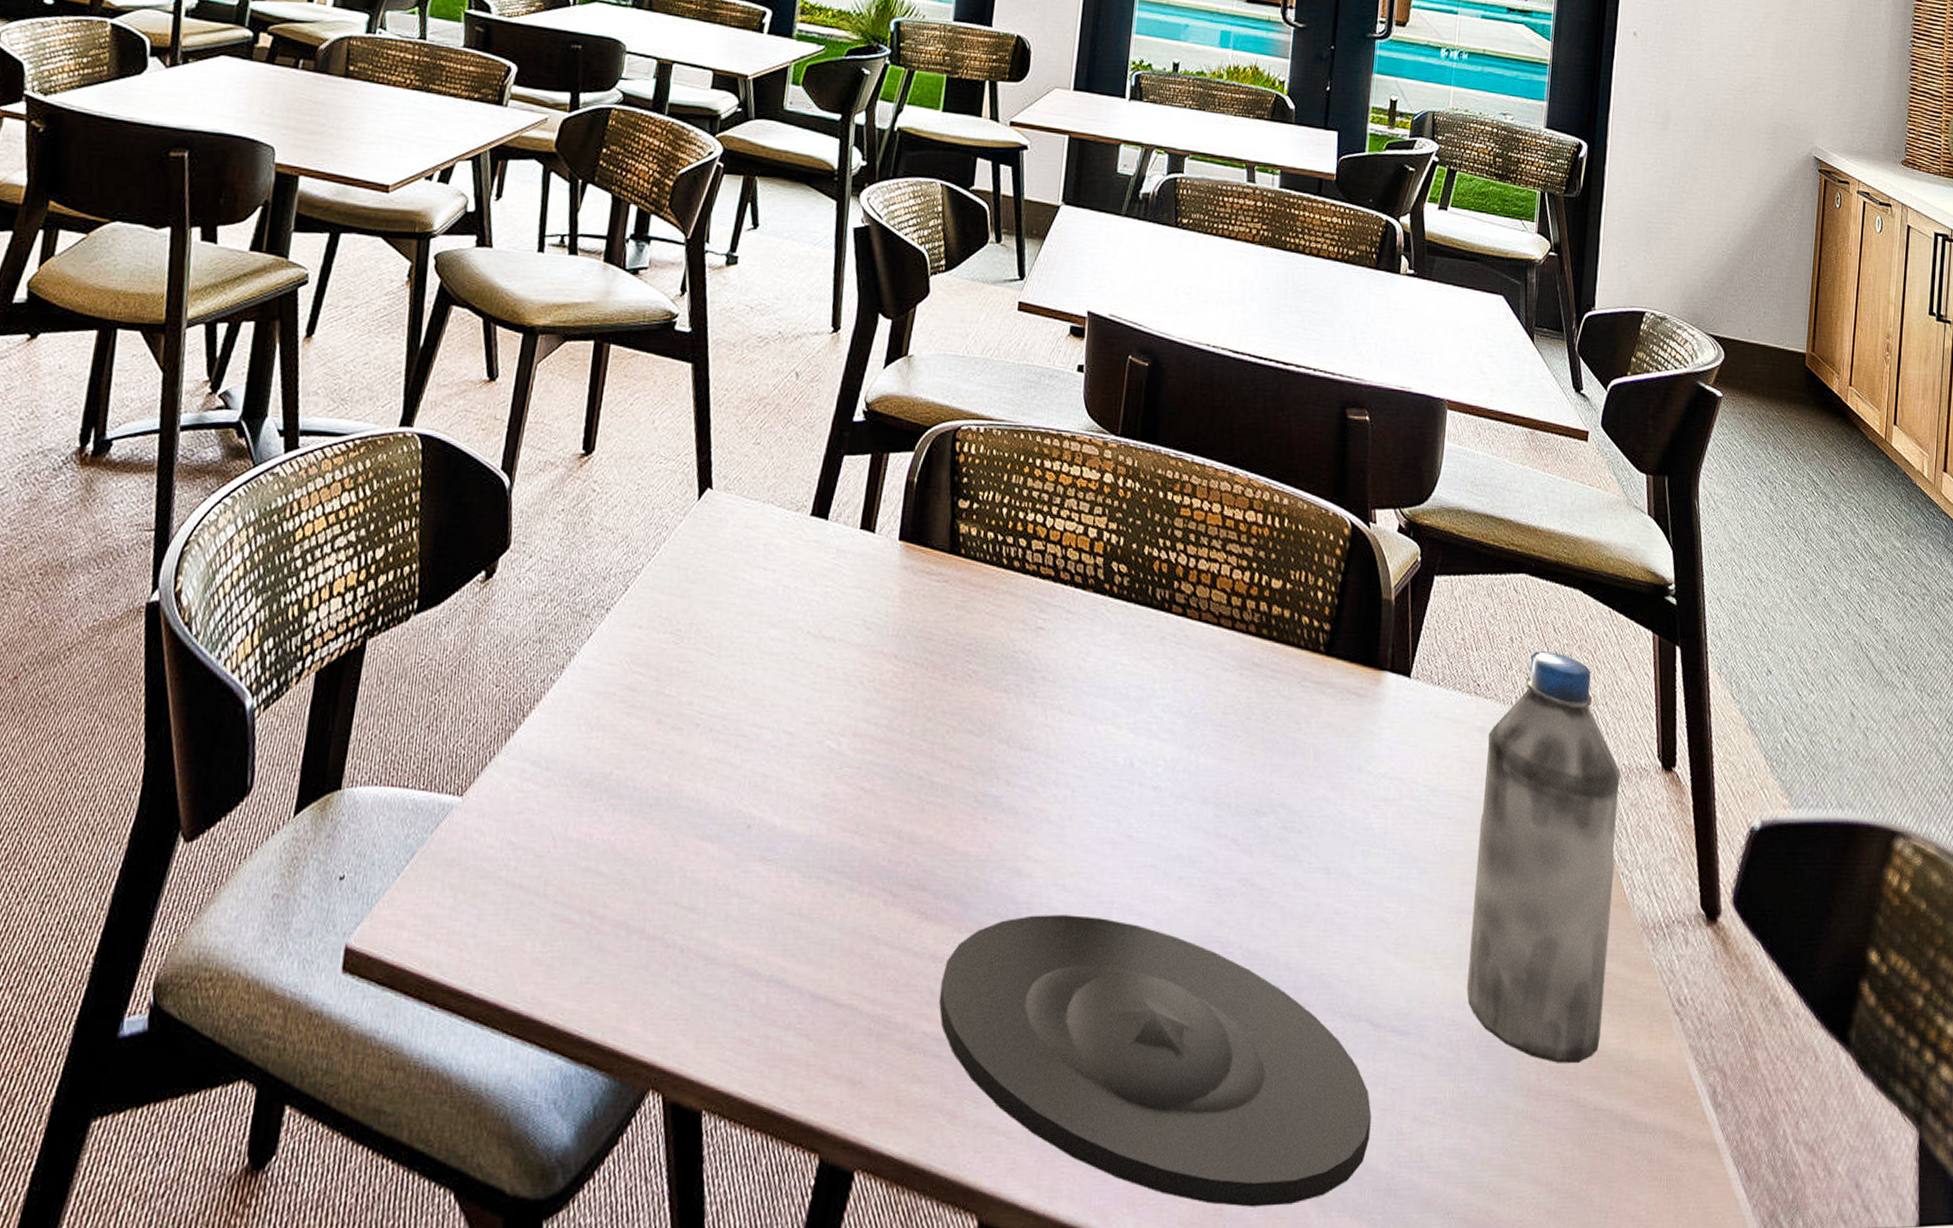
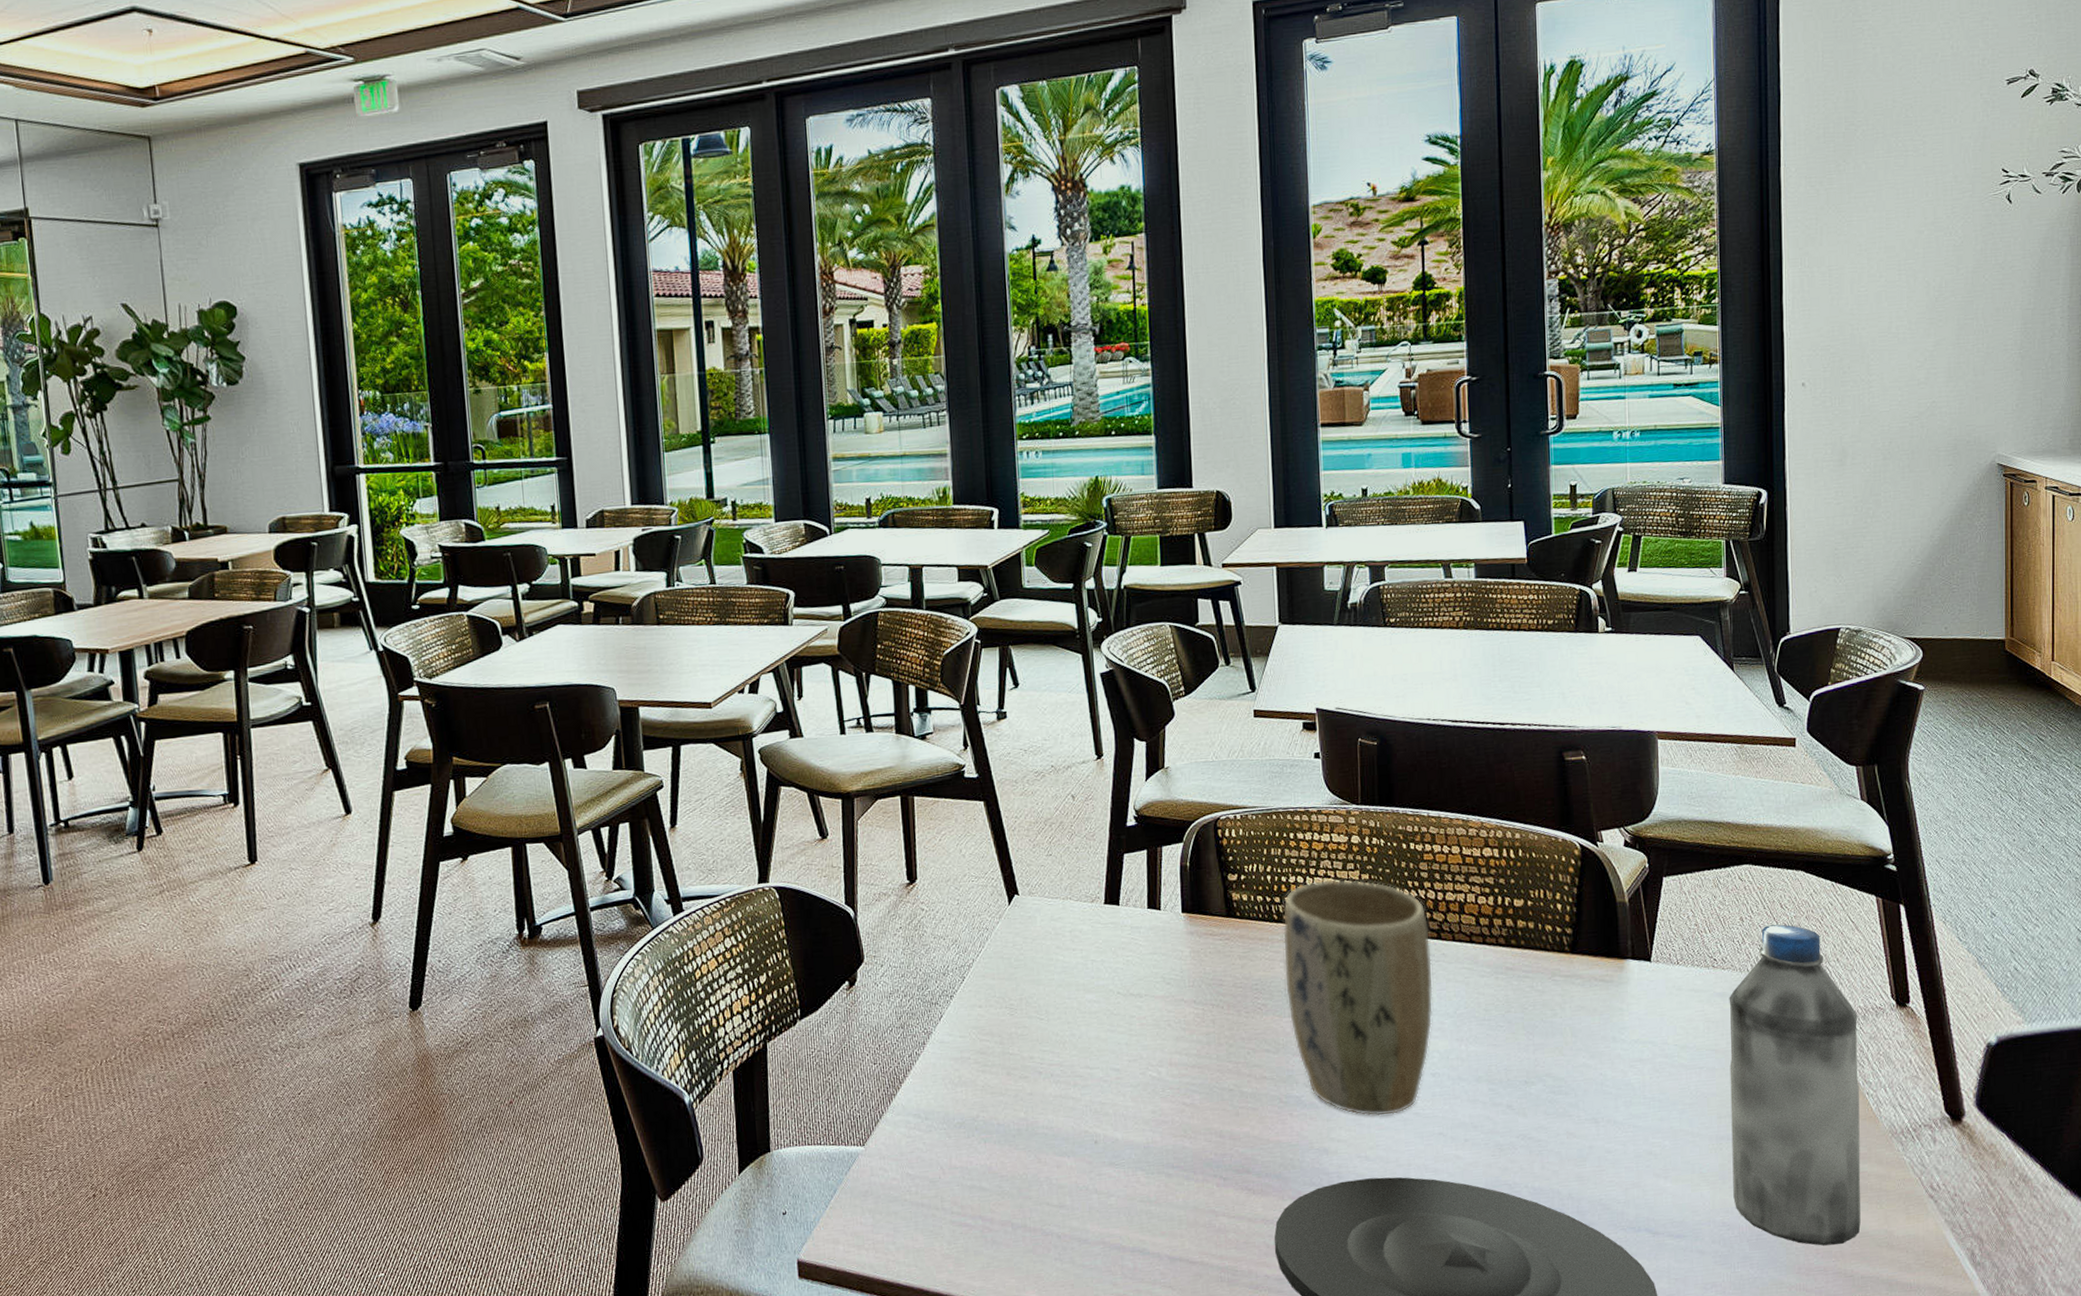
plant pot: none [1002,523,1175,834] -> present [1283,879,1433,1116]

